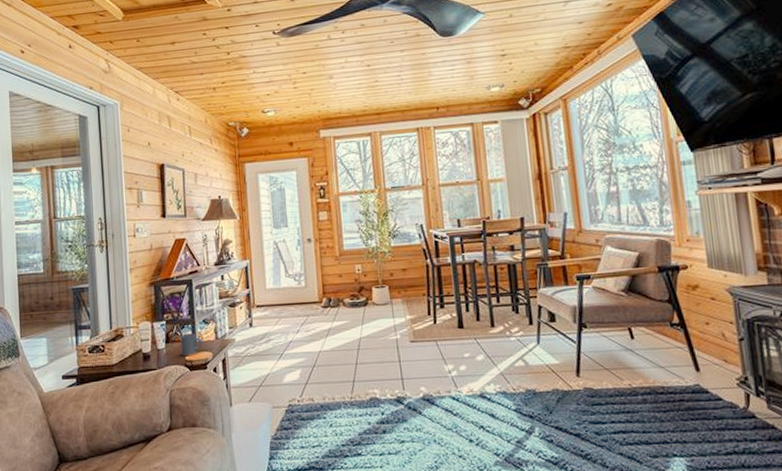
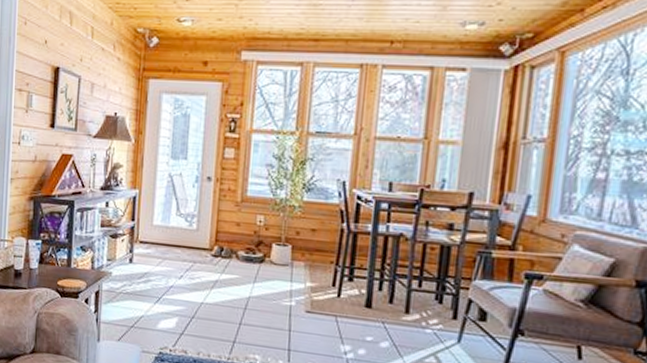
mug: present [180,334,203,357] -> none [54,258,78,282]

